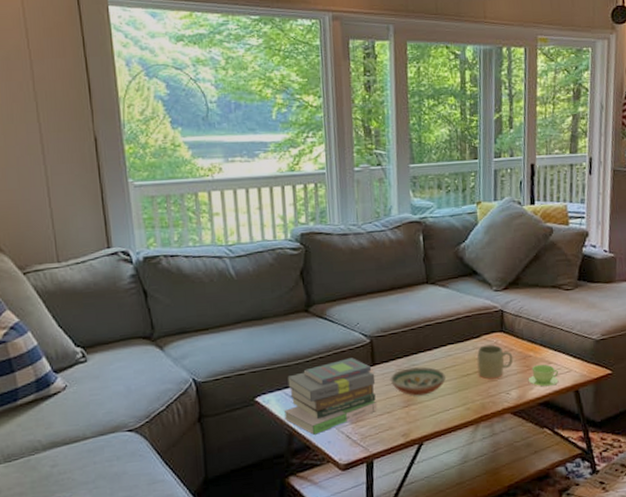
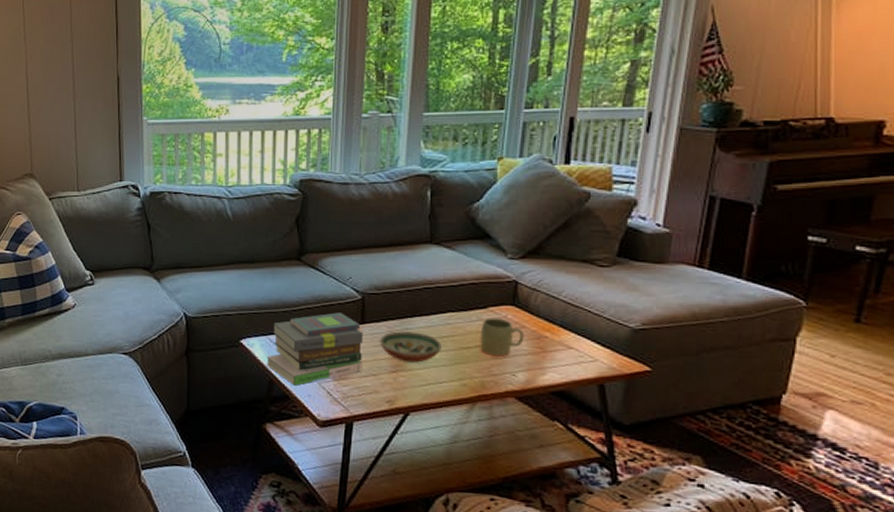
teacup: present [528,364,559,387] -> none [540,347,579,375]

